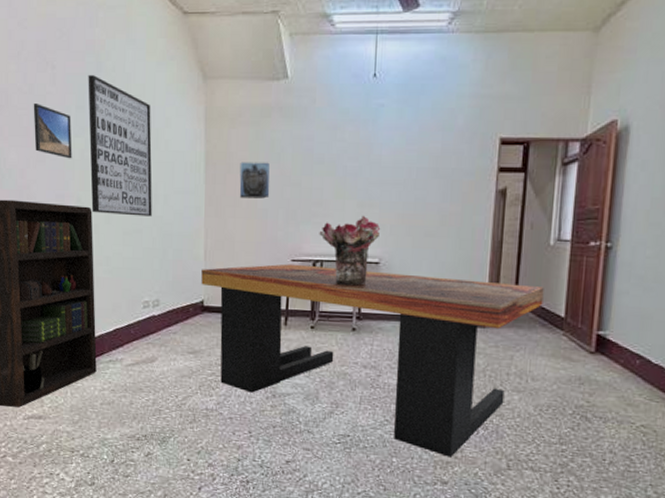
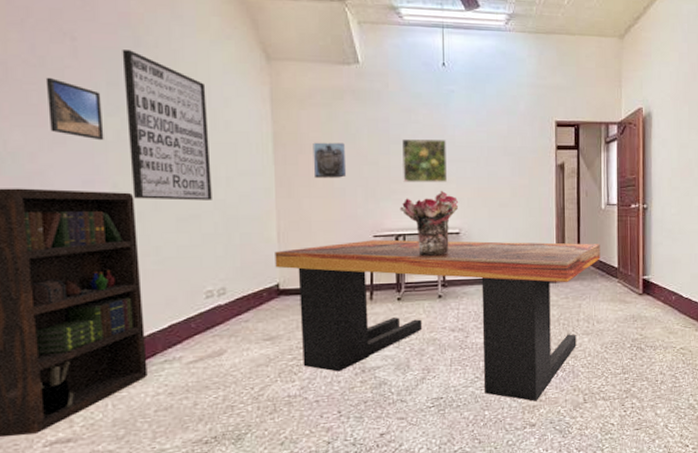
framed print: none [324,159,372,206] -> present [402,139,448,182]

